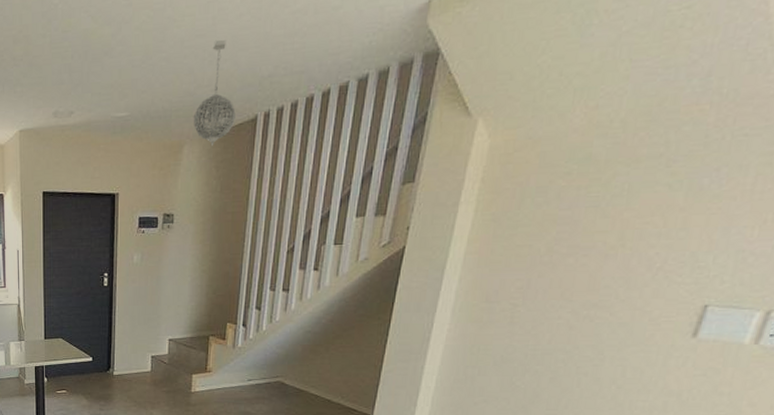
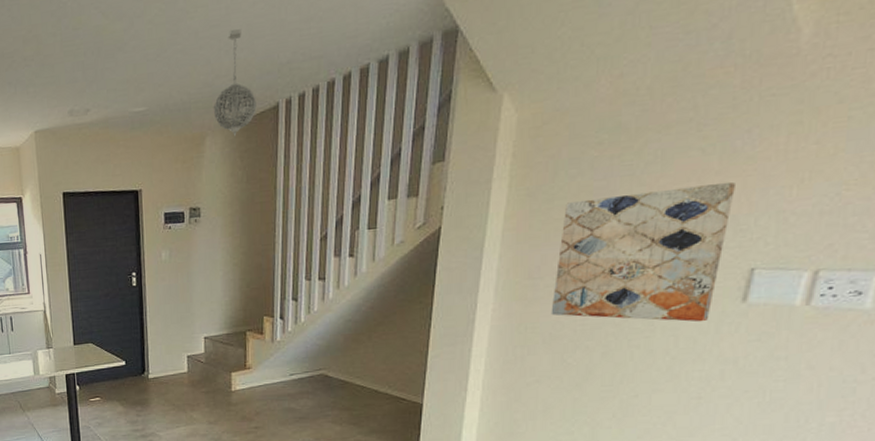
wall art: none [504,218,698,354] -> present [551,181,735,322]

